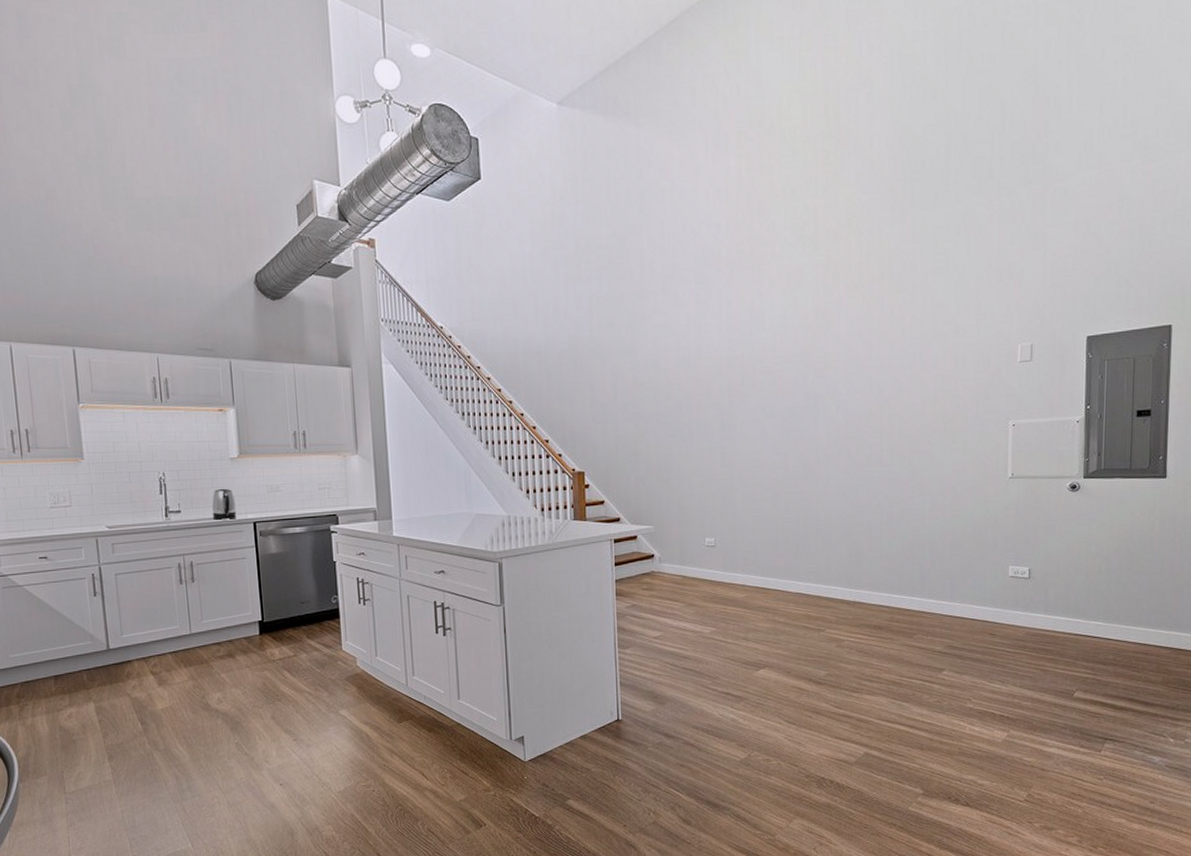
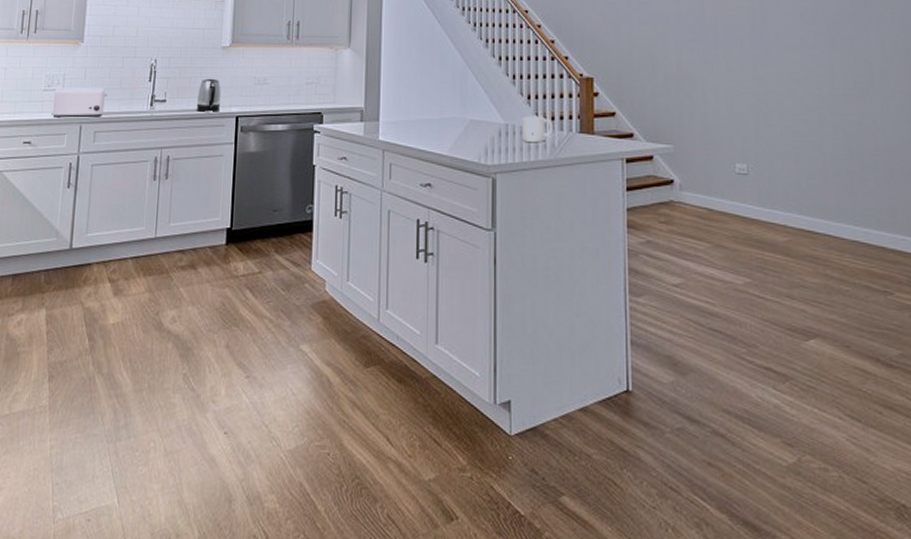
toaster: none [62,502,119,533] -> present [51,87,108,118]
mug: none [522,507,550,531] -> present [522,116,553,143]

